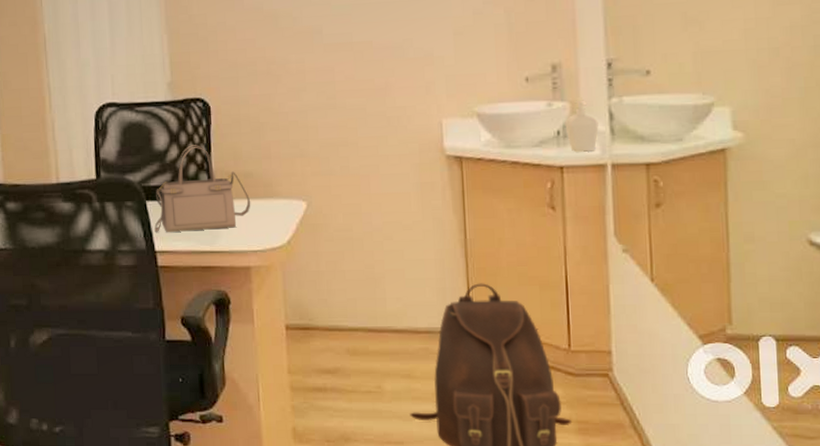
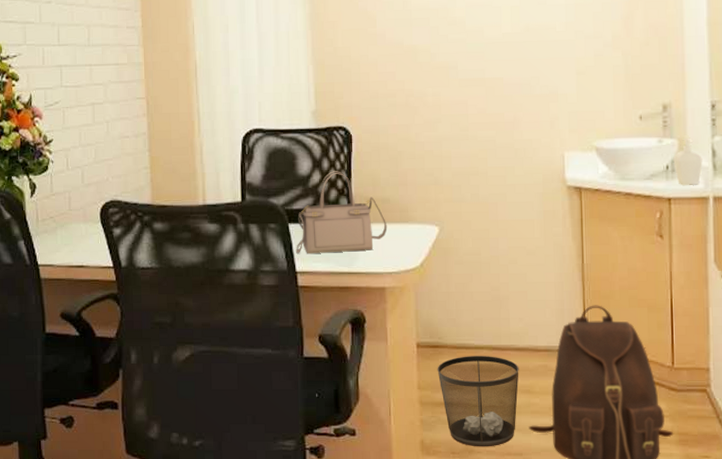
waste bin: none [308,338,398,435] -> present [437,356,519,447]

